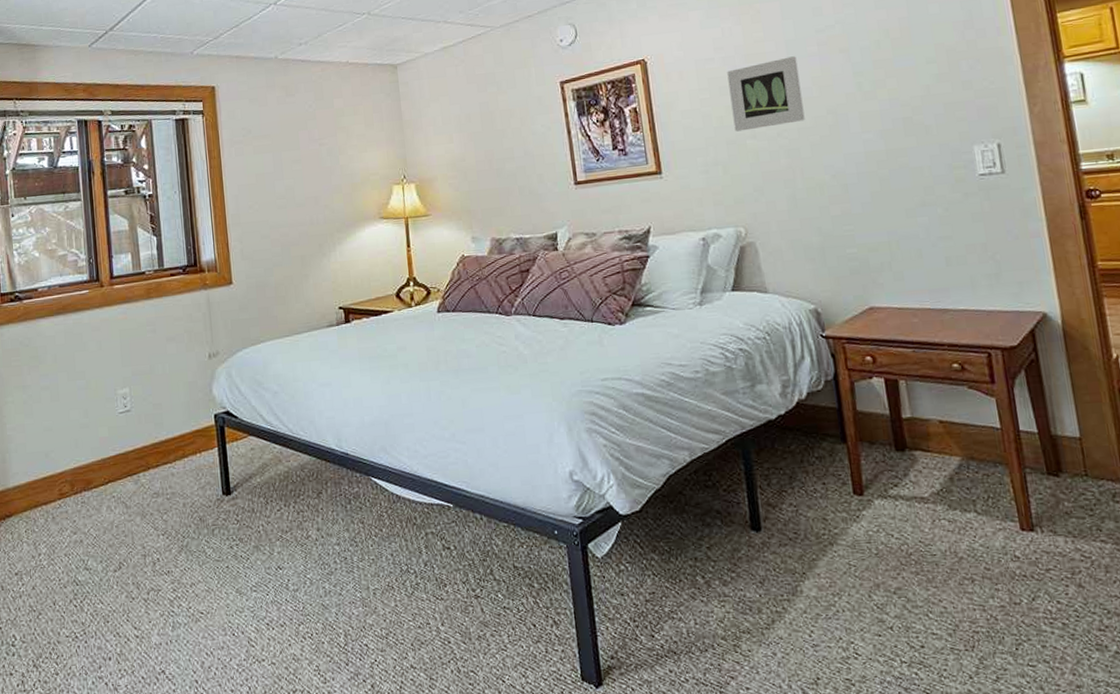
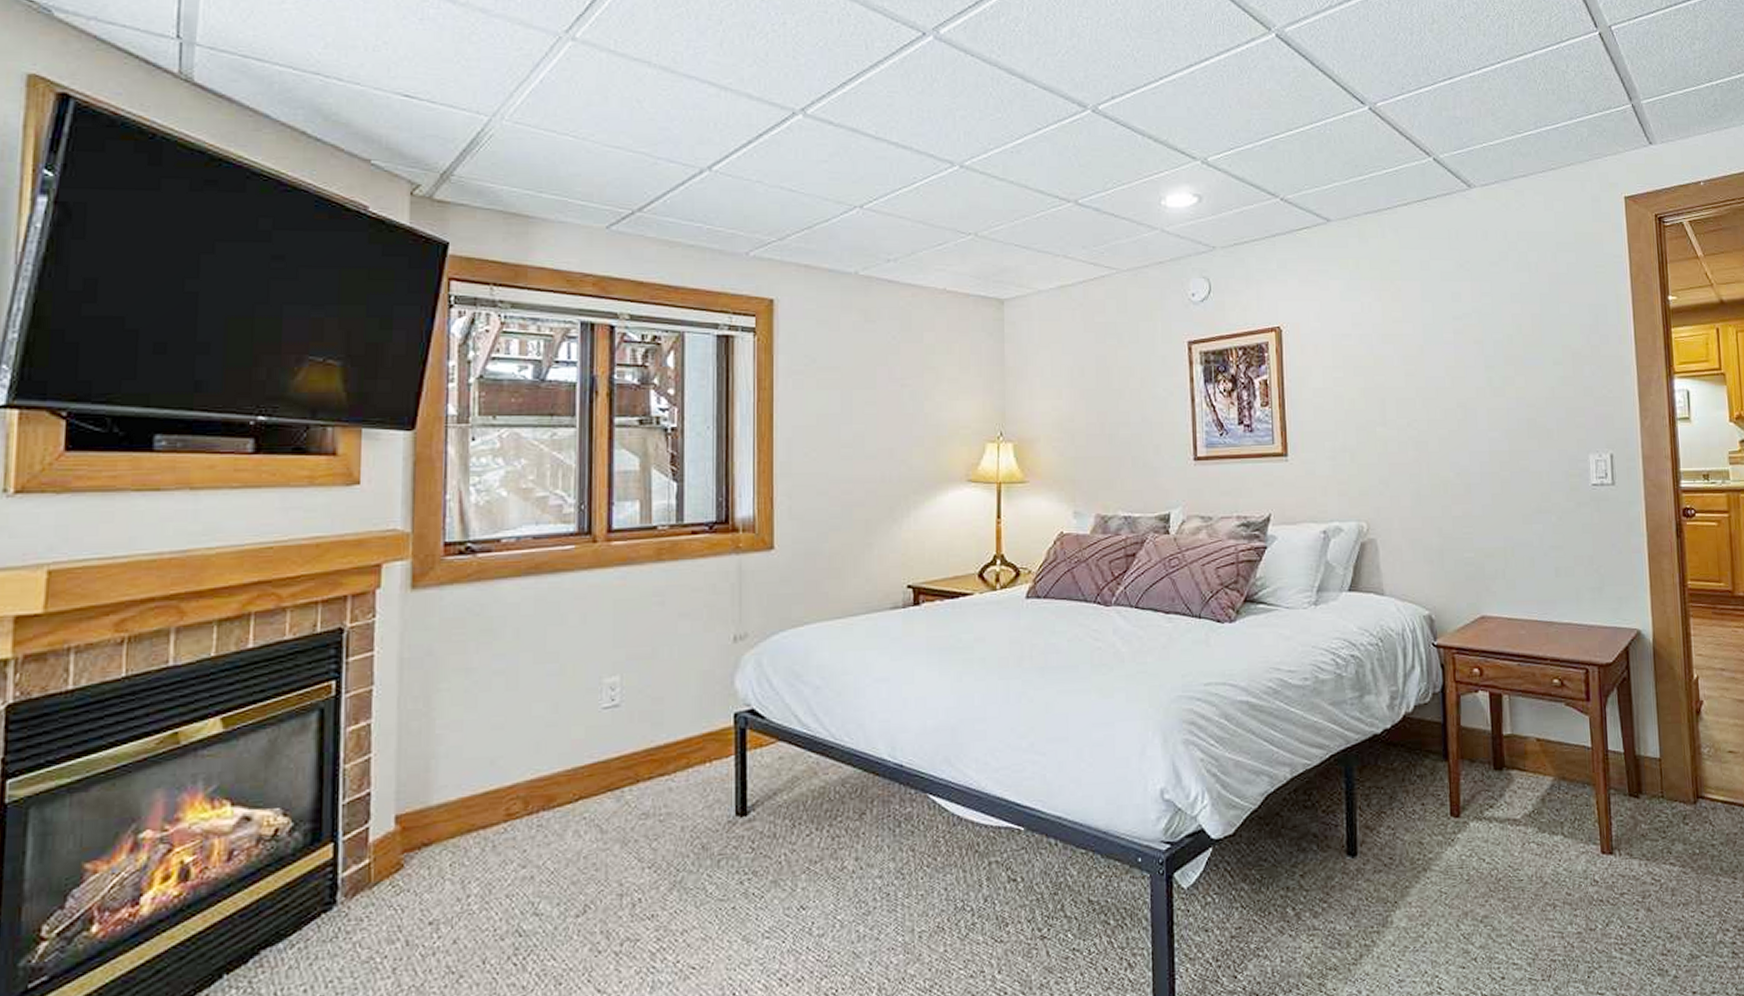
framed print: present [727,56,805,132] -> none [1363,342,1436,417]

